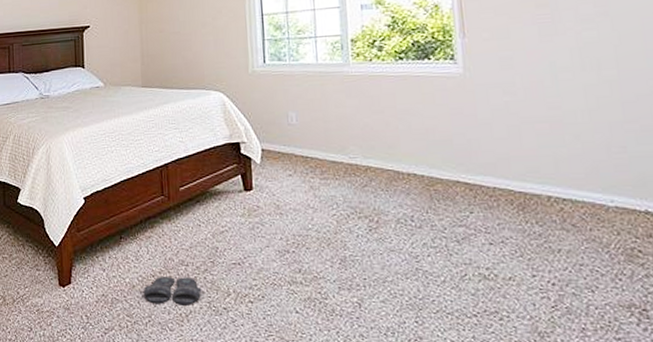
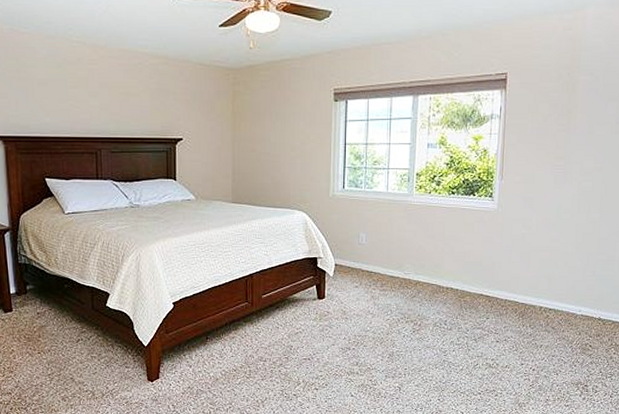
slippers: present [144,277,202,305] -> none [226,371,277,394]

